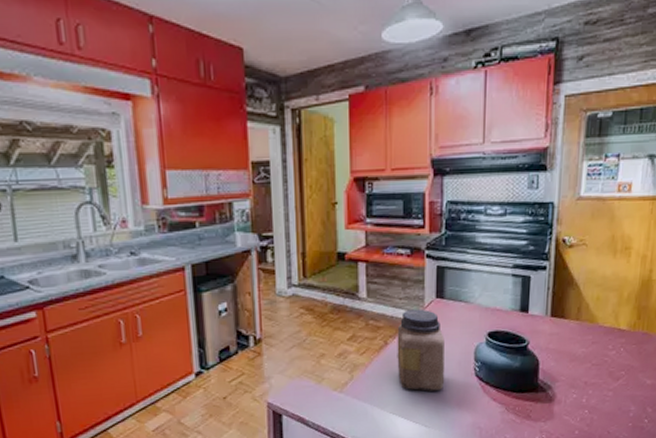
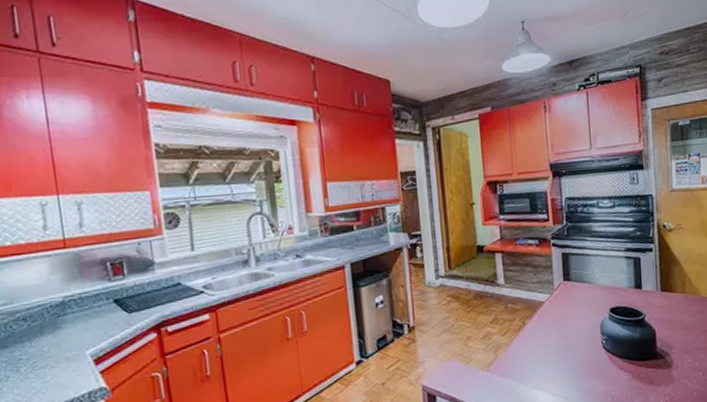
jar: present [397,309,445,391] -> none [532,291,578,365]

